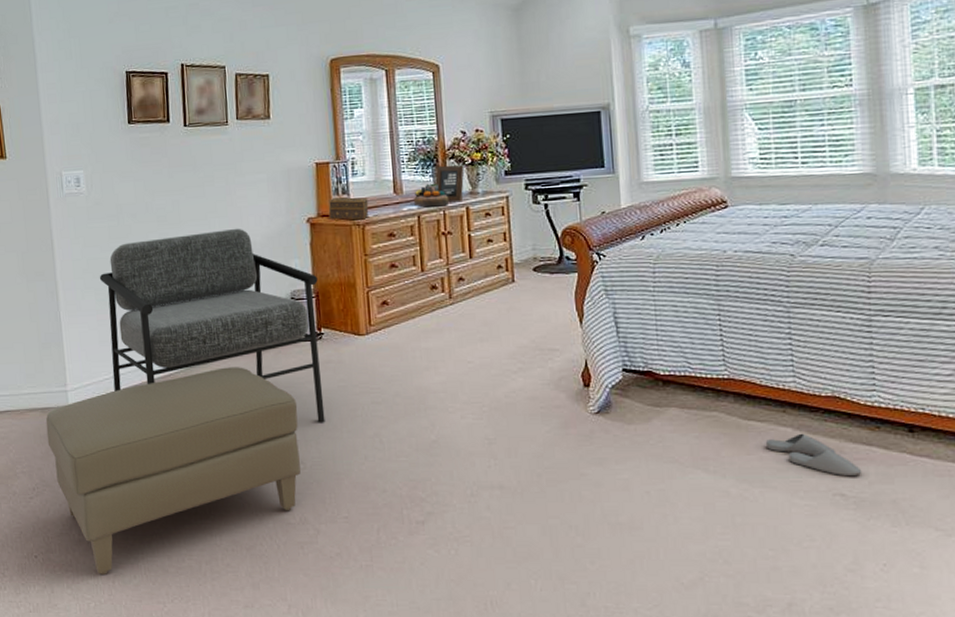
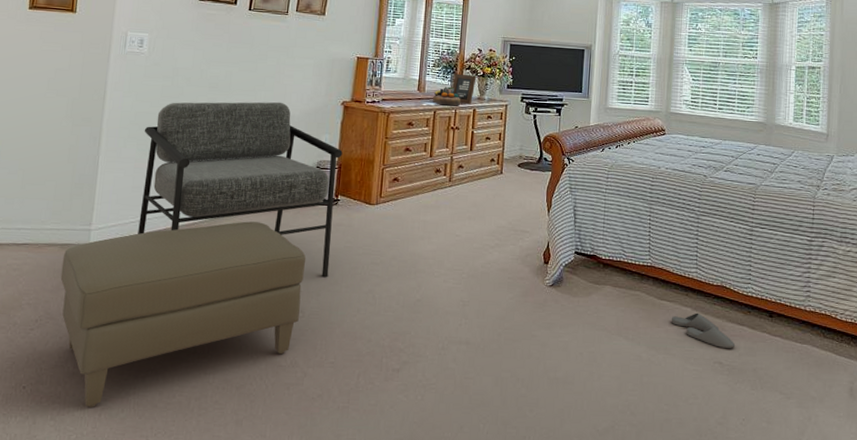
decorative box: present [328,197,369,221] -> none [360,87,396,109]

